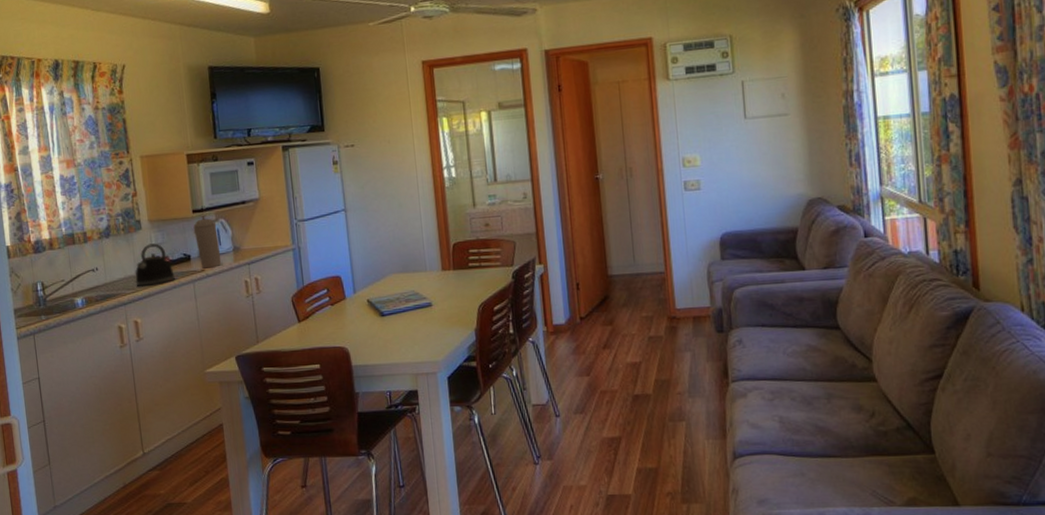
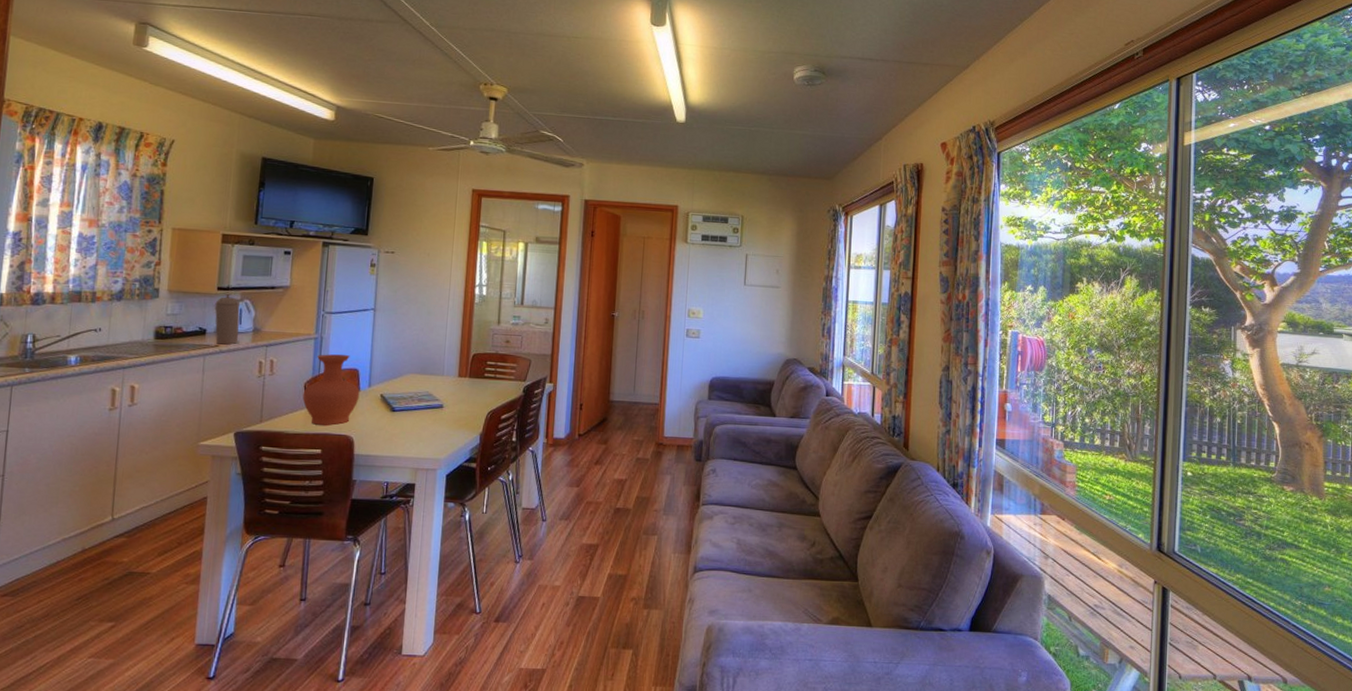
kettle: present [134,243,175,288] -> none [140,313,185,355]
vase: none [291,262,347,339] -> present [302,354,360,426]

